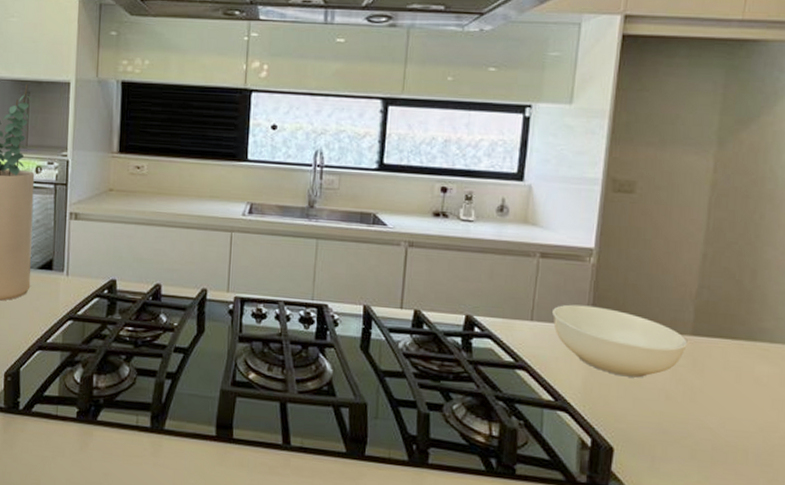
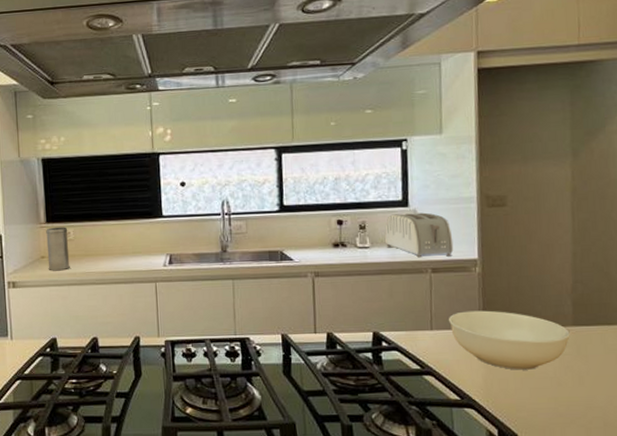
canister: none [115,158,142,208] -> present [46,227,70,271]
toaster: none [491,187,569,243] -> present [384,212,454,258]

